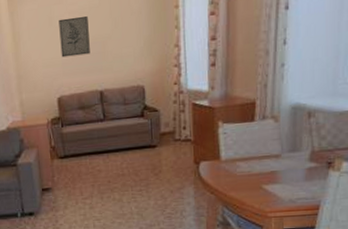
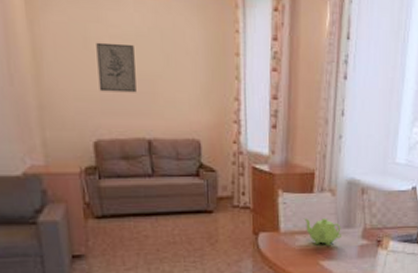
teapot: none [244,143,286,171] -> present [303,217,341,246]

